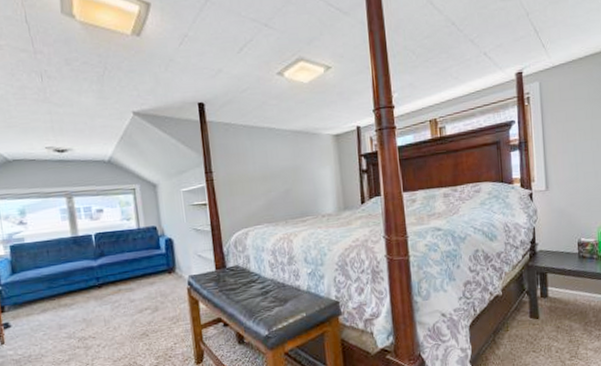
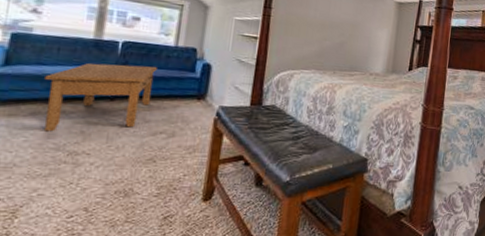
coffee table: none [44,250,131,324] -> present [45,63,157,132]

